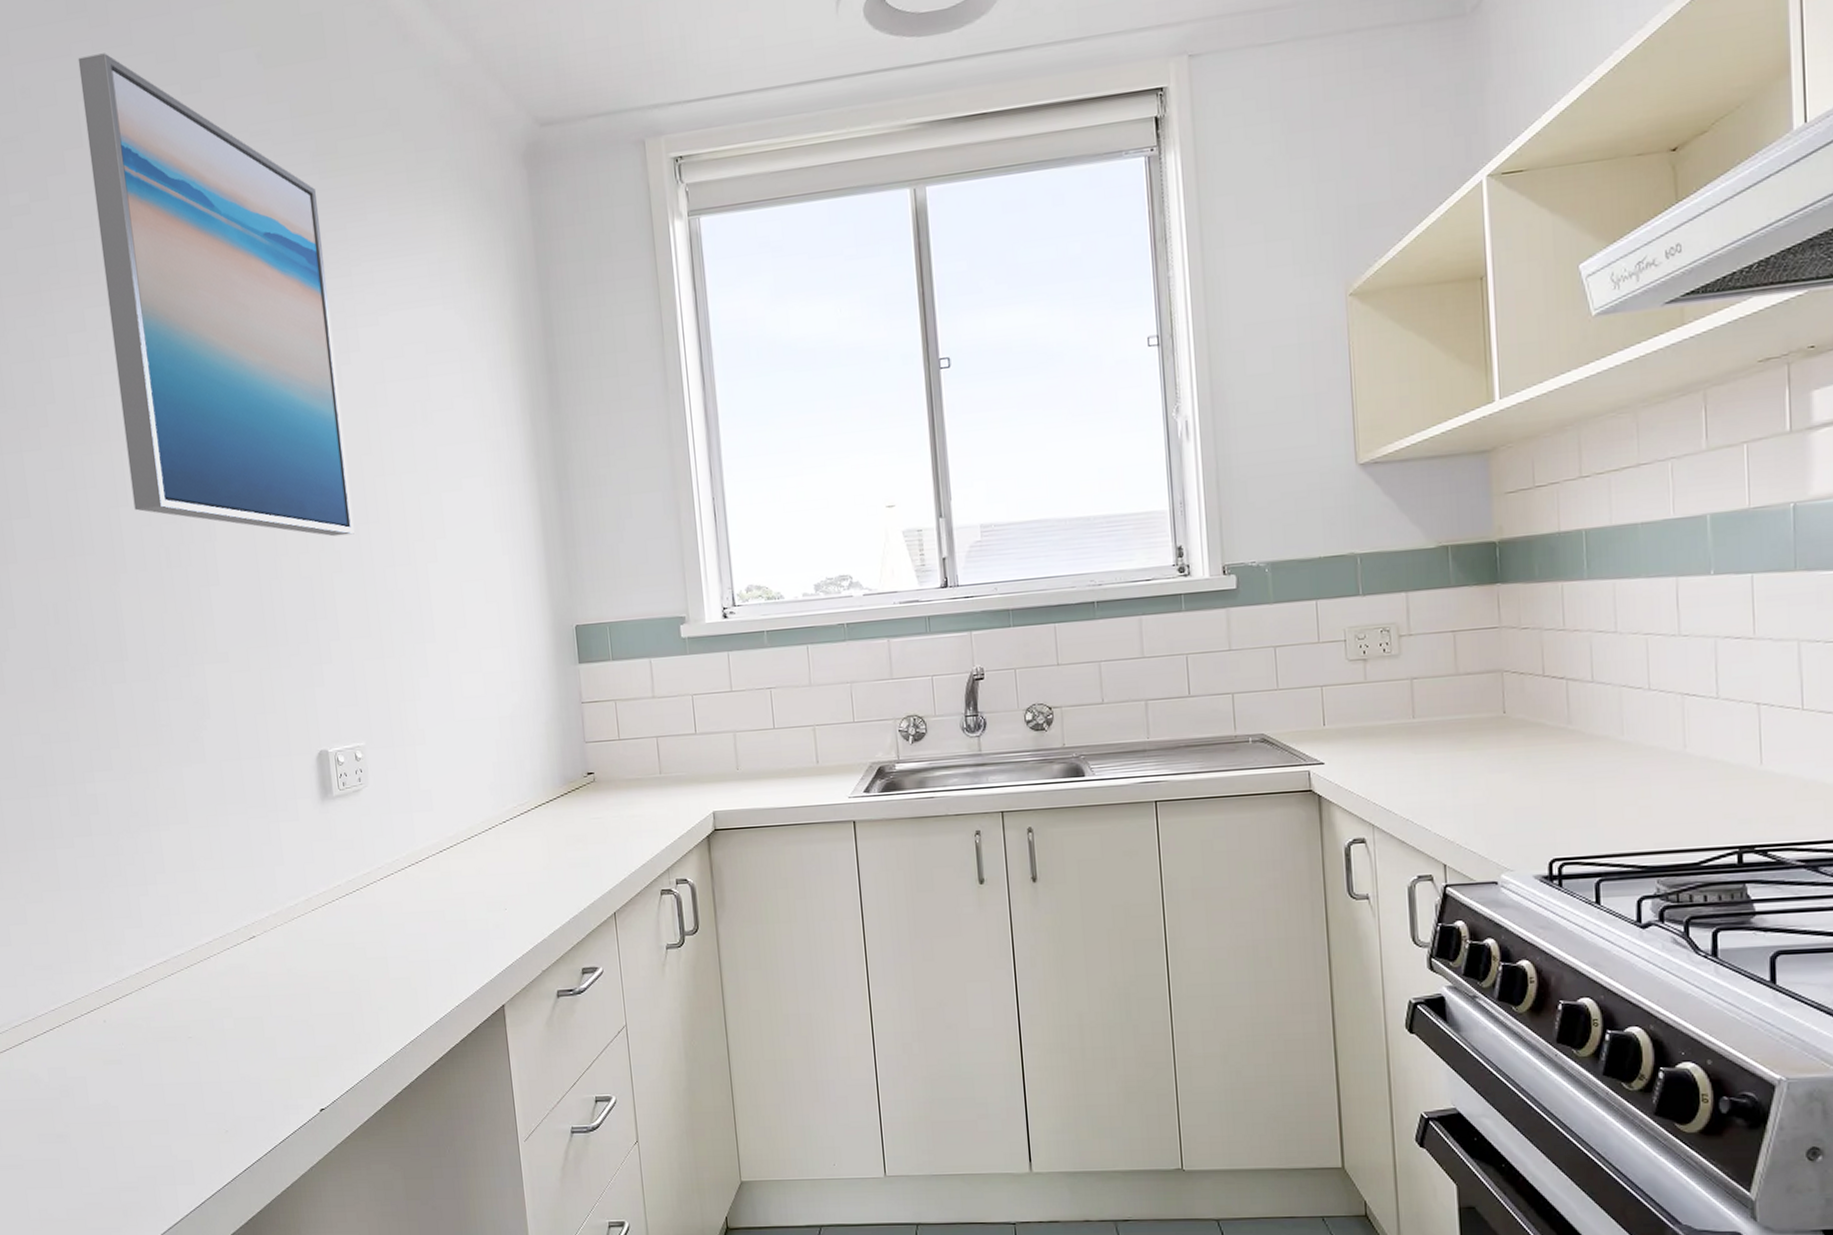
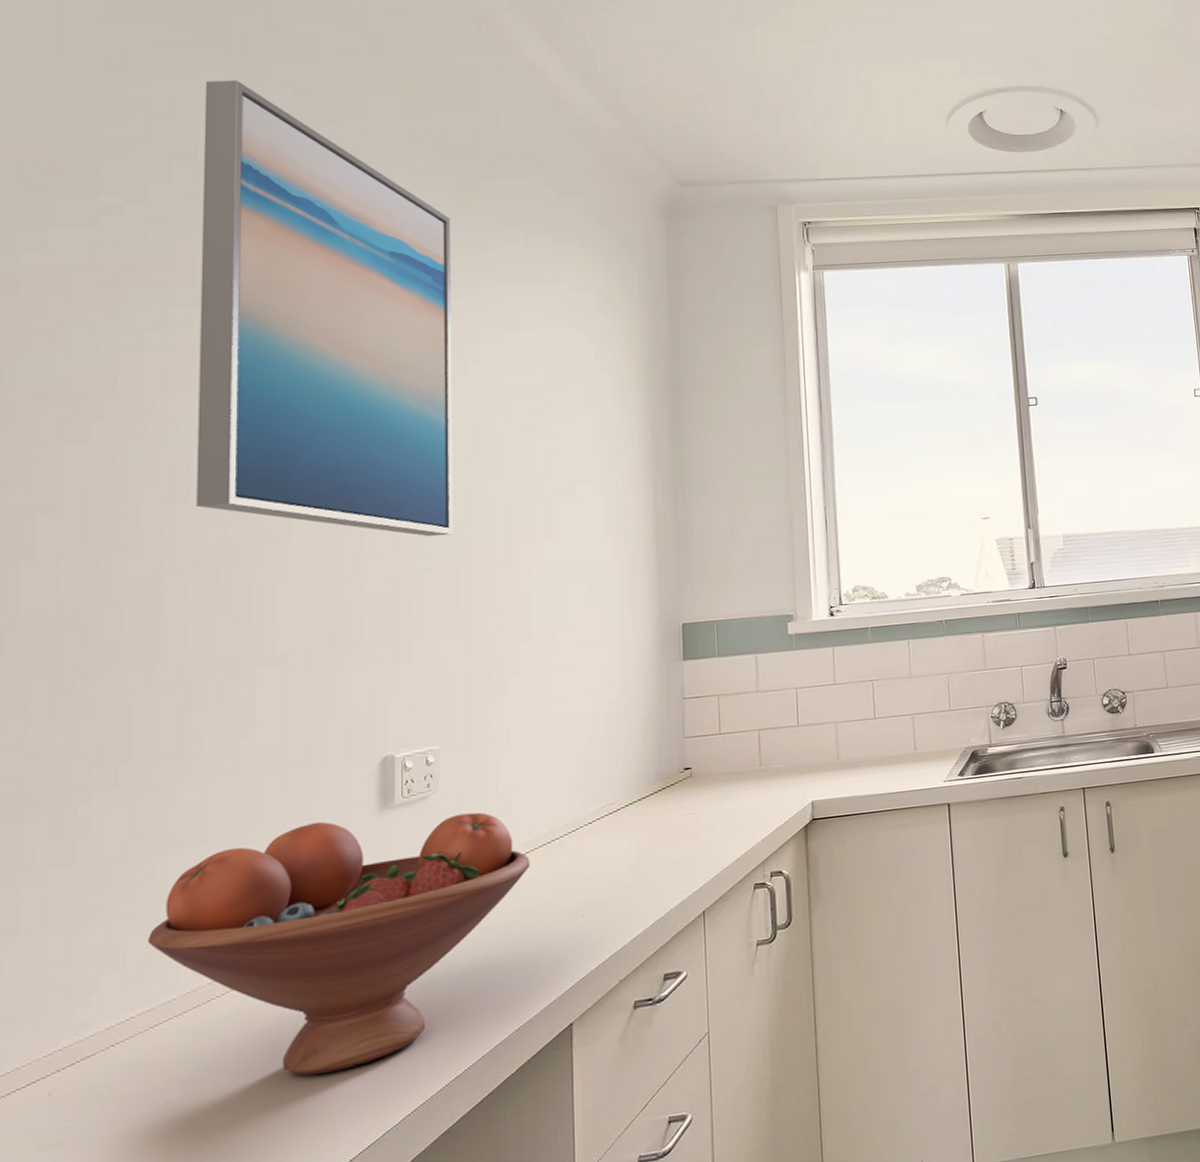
fruit bowl: none [155,806,455,1027] -> present [148,812,530,1076]

